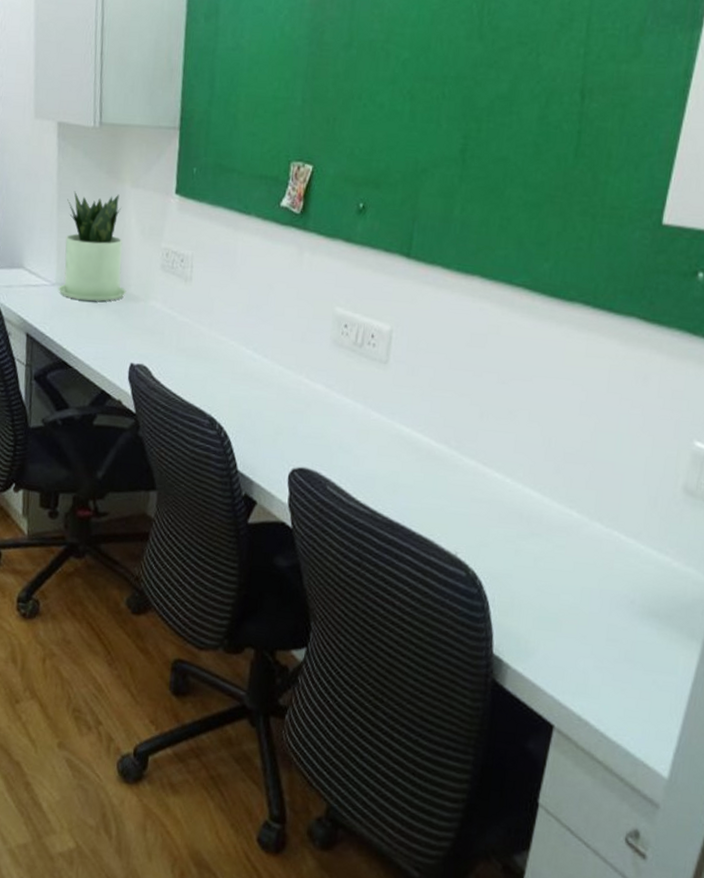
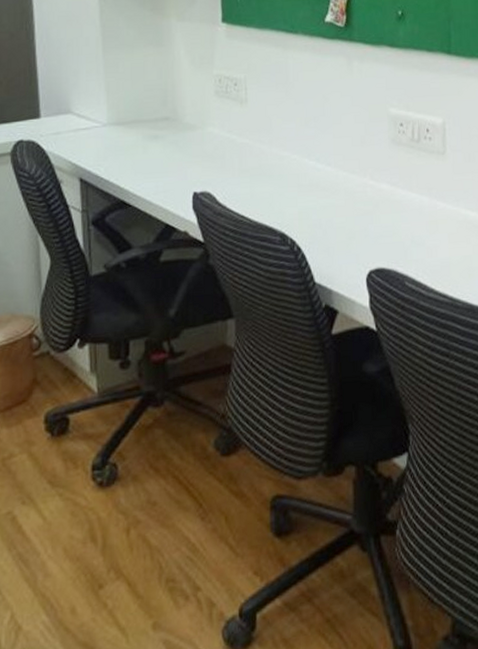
planter: present [58,191,126,302] -> none [110,29,182,137]

